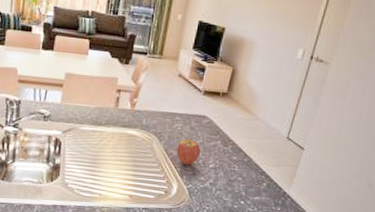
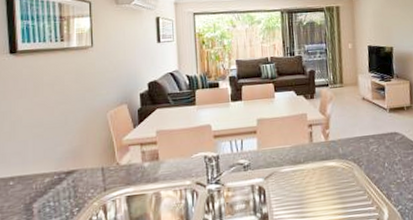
fruit: present [176,138,201,166] -> none [377,157,402,187]

